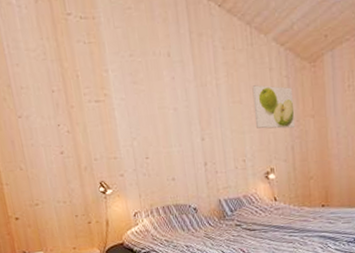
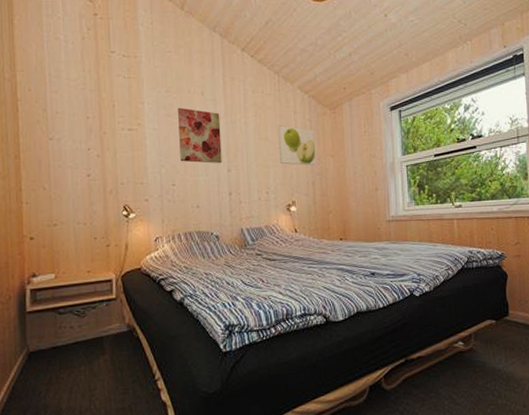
wall art: none [144,72,195,133] -> present [178,107,222,164]

